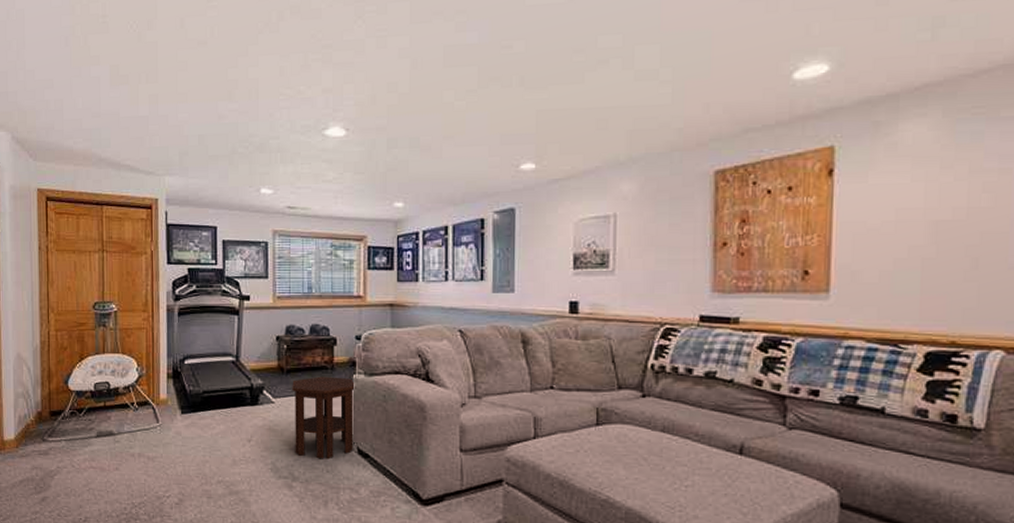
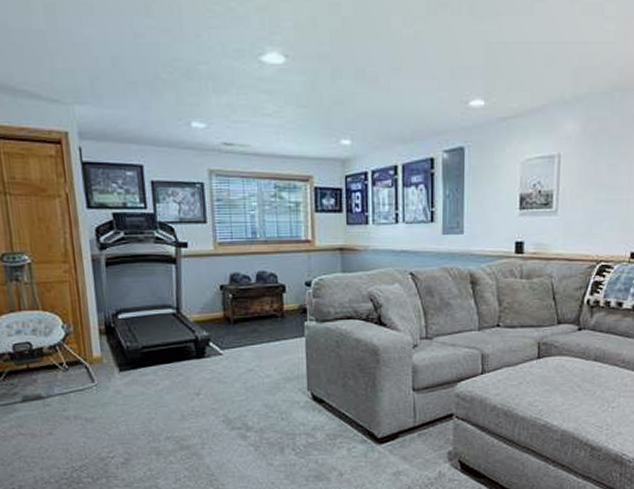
side table: present [292,376,356,459] -> none [240,325,308,408]

